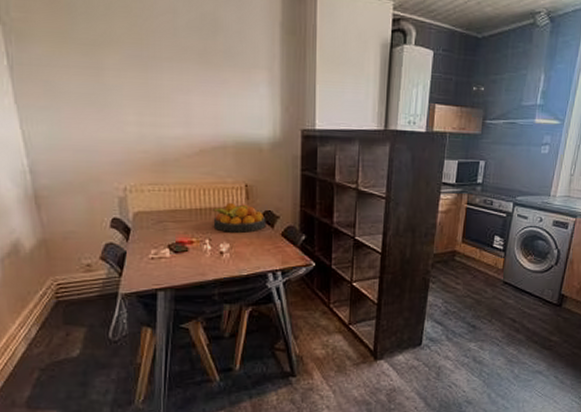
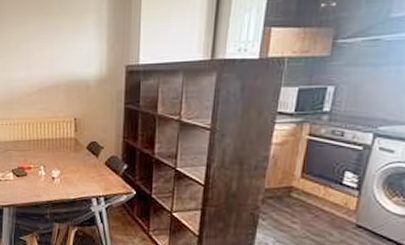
fruit bowl: present [213,202,266,233] -> none [47,134,92,161]

